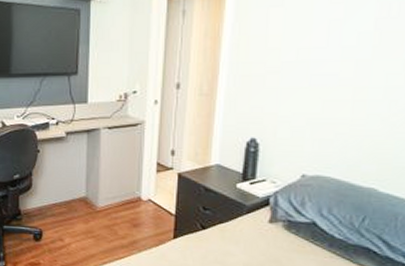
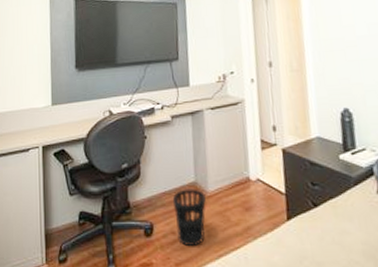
wastebasket: none [62,202,95,253] -> present [172,188,206,246]

